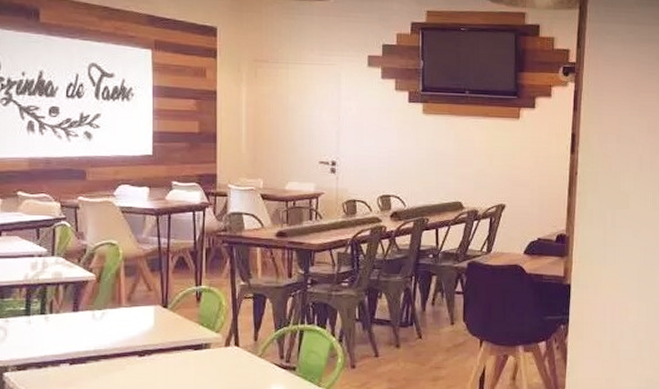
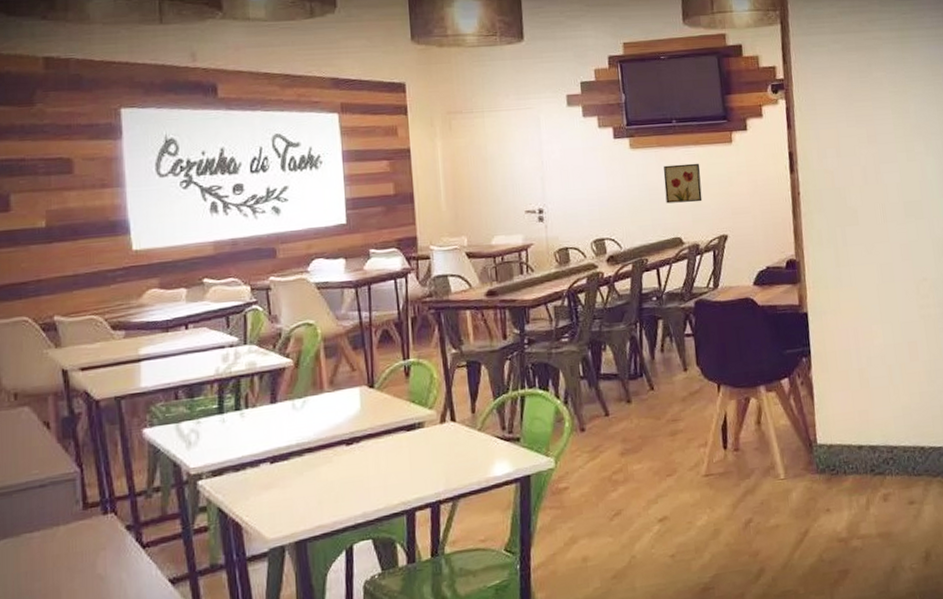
wall art: none [451,133,487,171] -> present [663,163,703,204]

